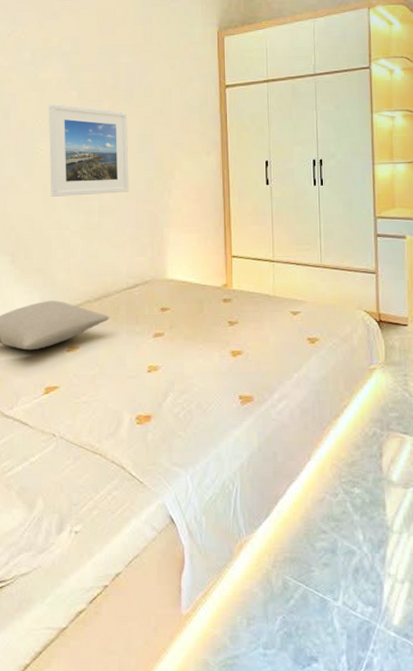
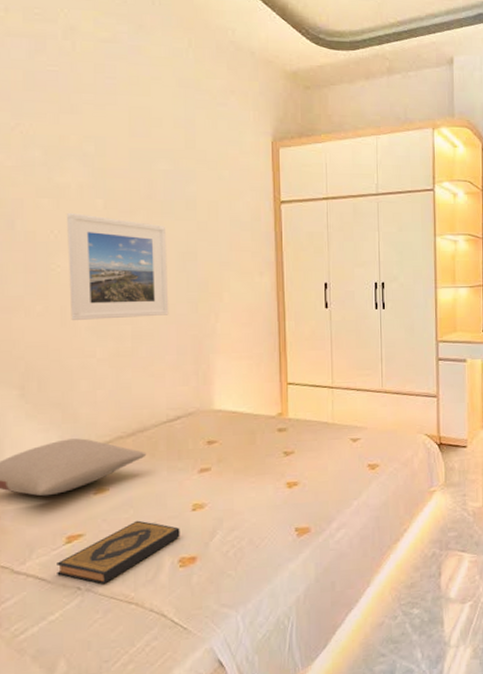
hardback book: none [37,377,138,433] -> present [57,520,180,584]

